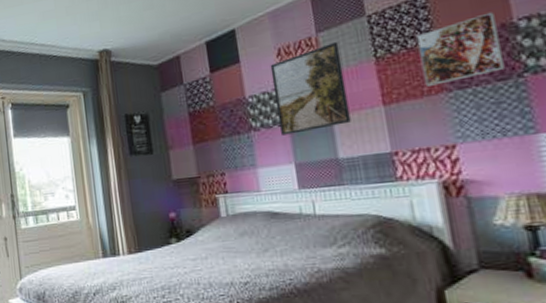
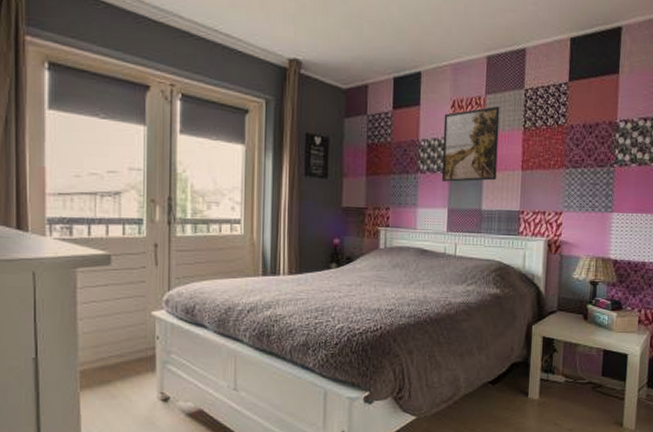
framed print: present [416,11,504,87] -> none [553,110,607,161]

